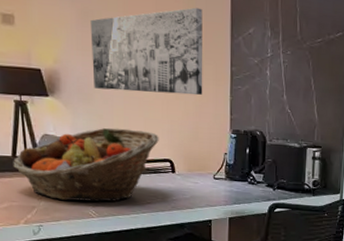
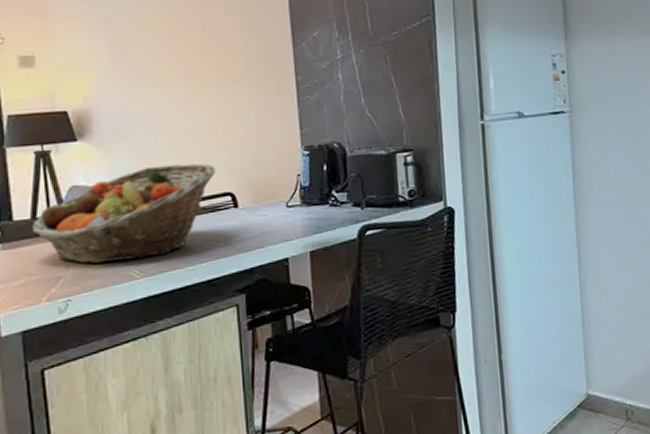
wall art: present [90,7,203,96] -> none [126,18,265,124]

